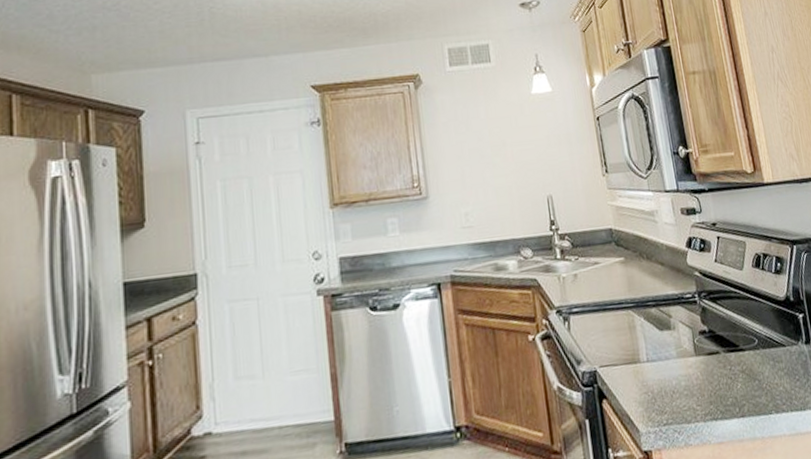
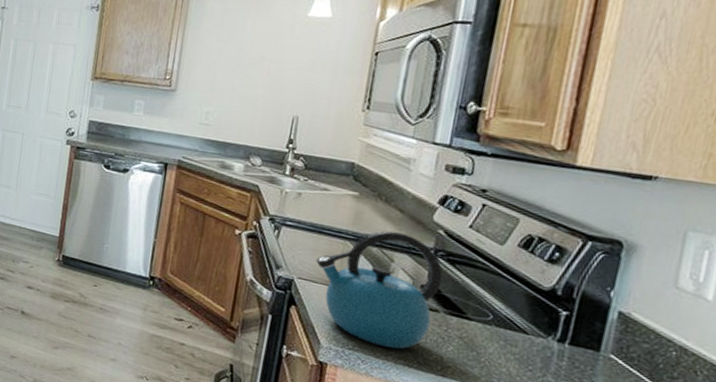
kettle: none [609,285,718,411] -> present [316,231,443,350]

